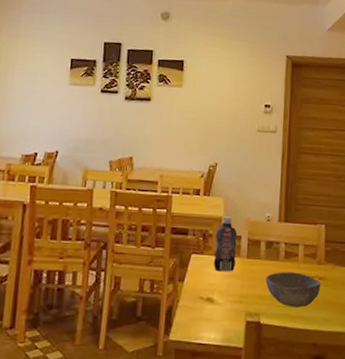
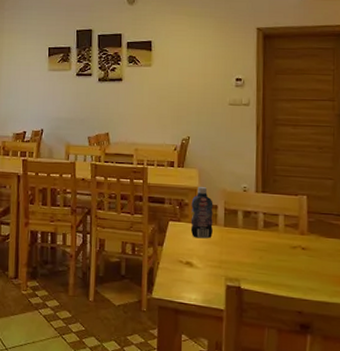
bowl: present [265,272,321,307] -> none [244,240,305,276]

